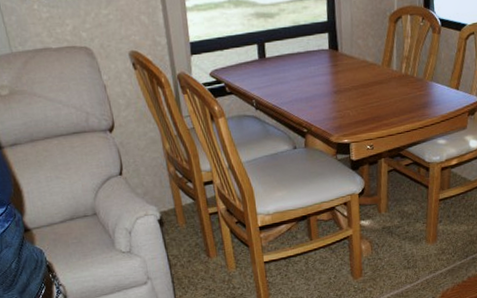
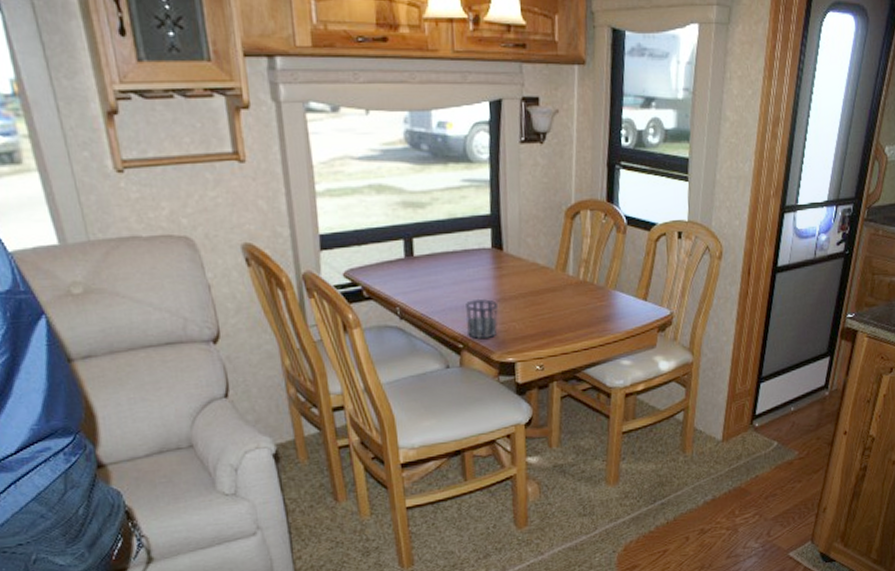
cup: none [309,91,335,125] -> present [466,298,498,340]

